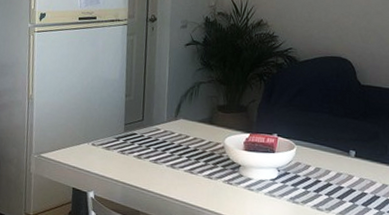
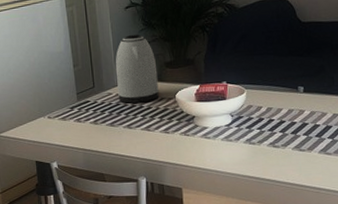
kettle: none [166,72,209,144] -> present [115,34,159,103]

